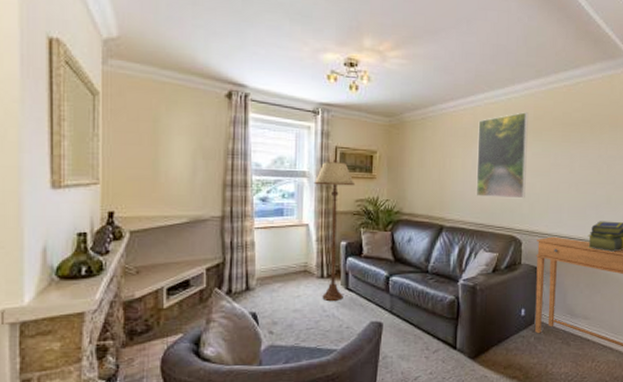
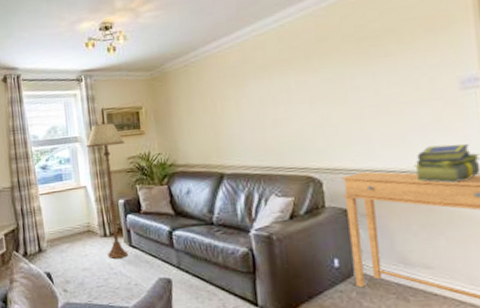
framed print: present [476,112,529,199] -> none [248,35,319,138]

